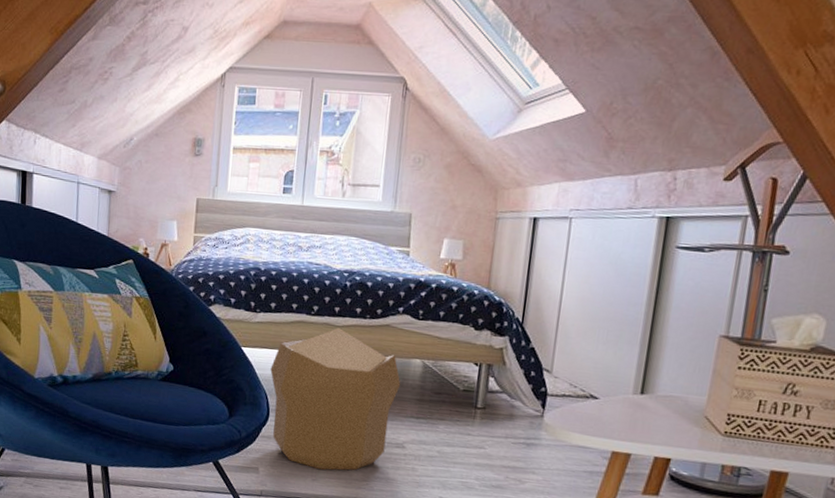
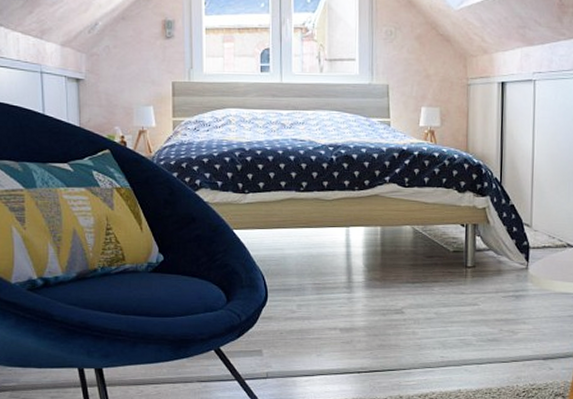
pouf: present [270,328,401,471] -> none [265,202,394,345]

